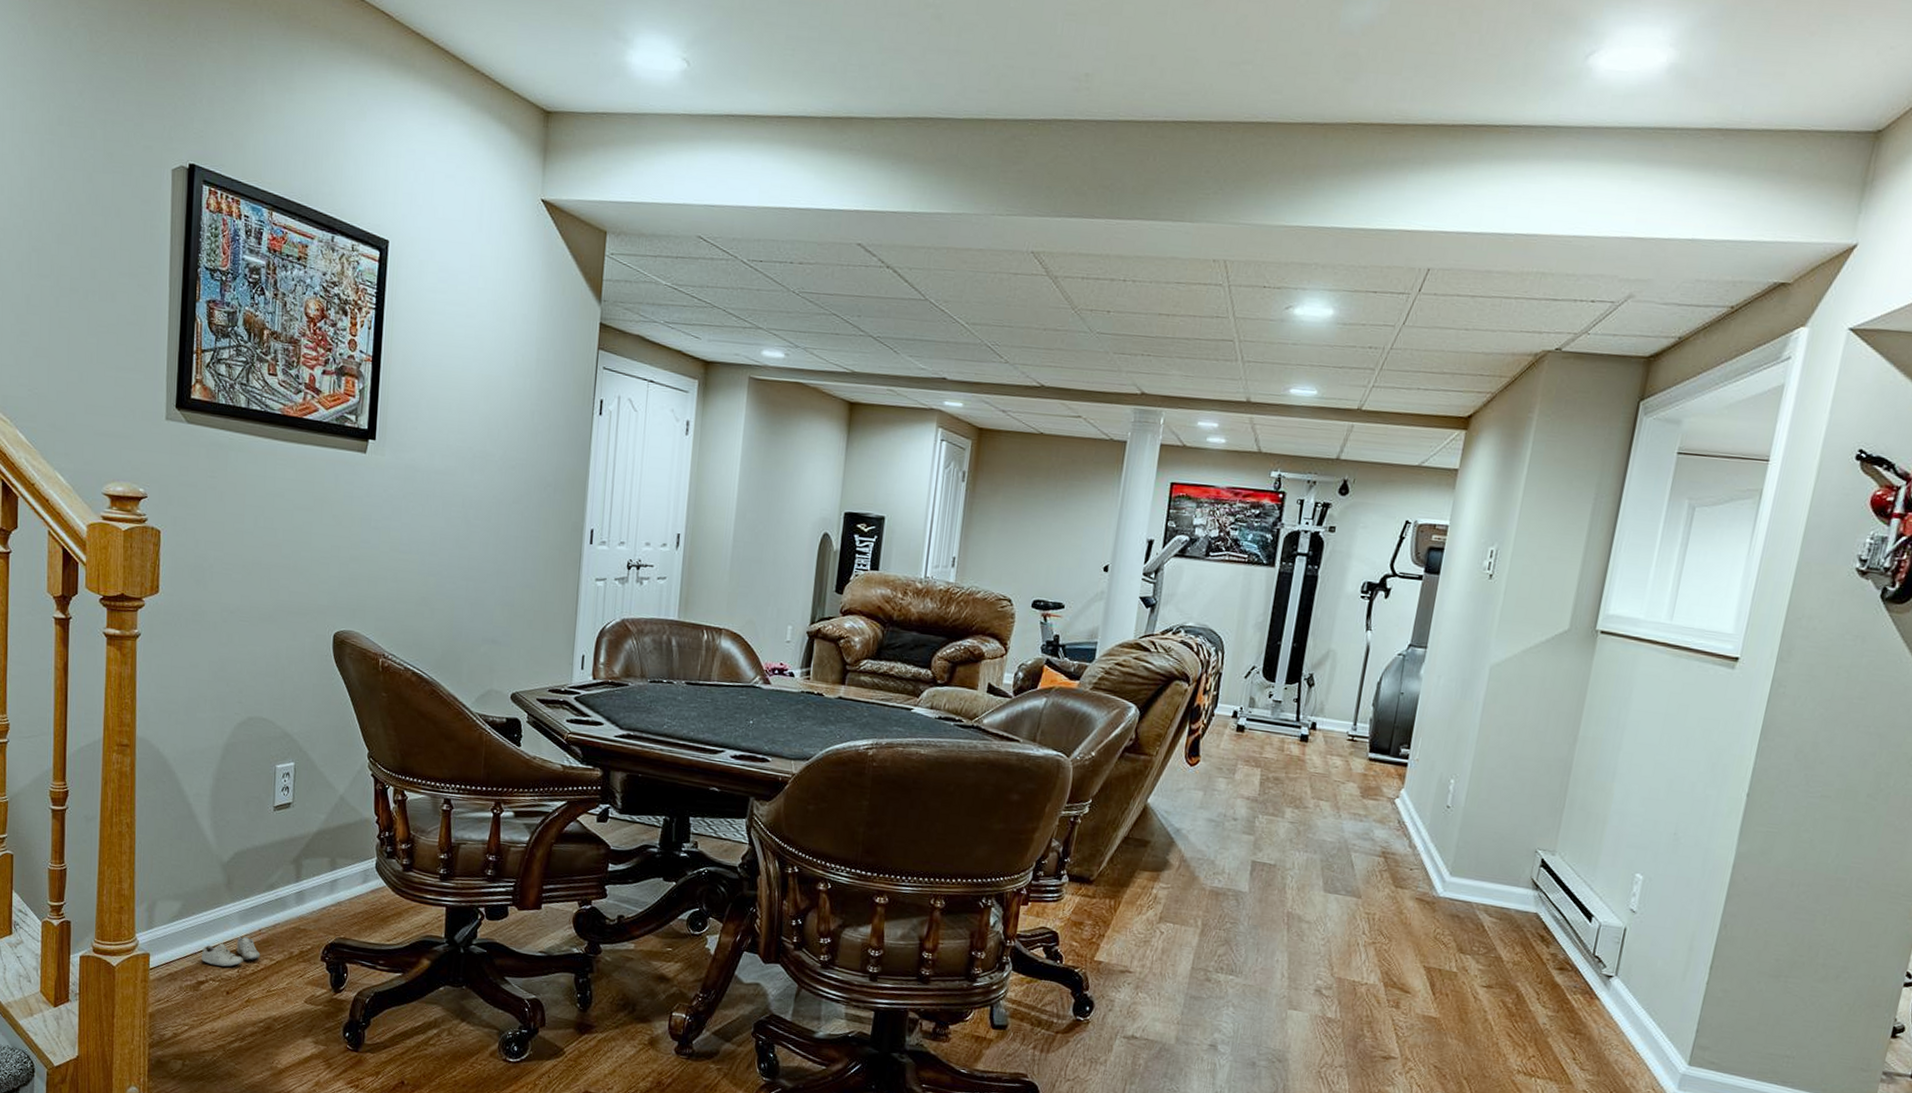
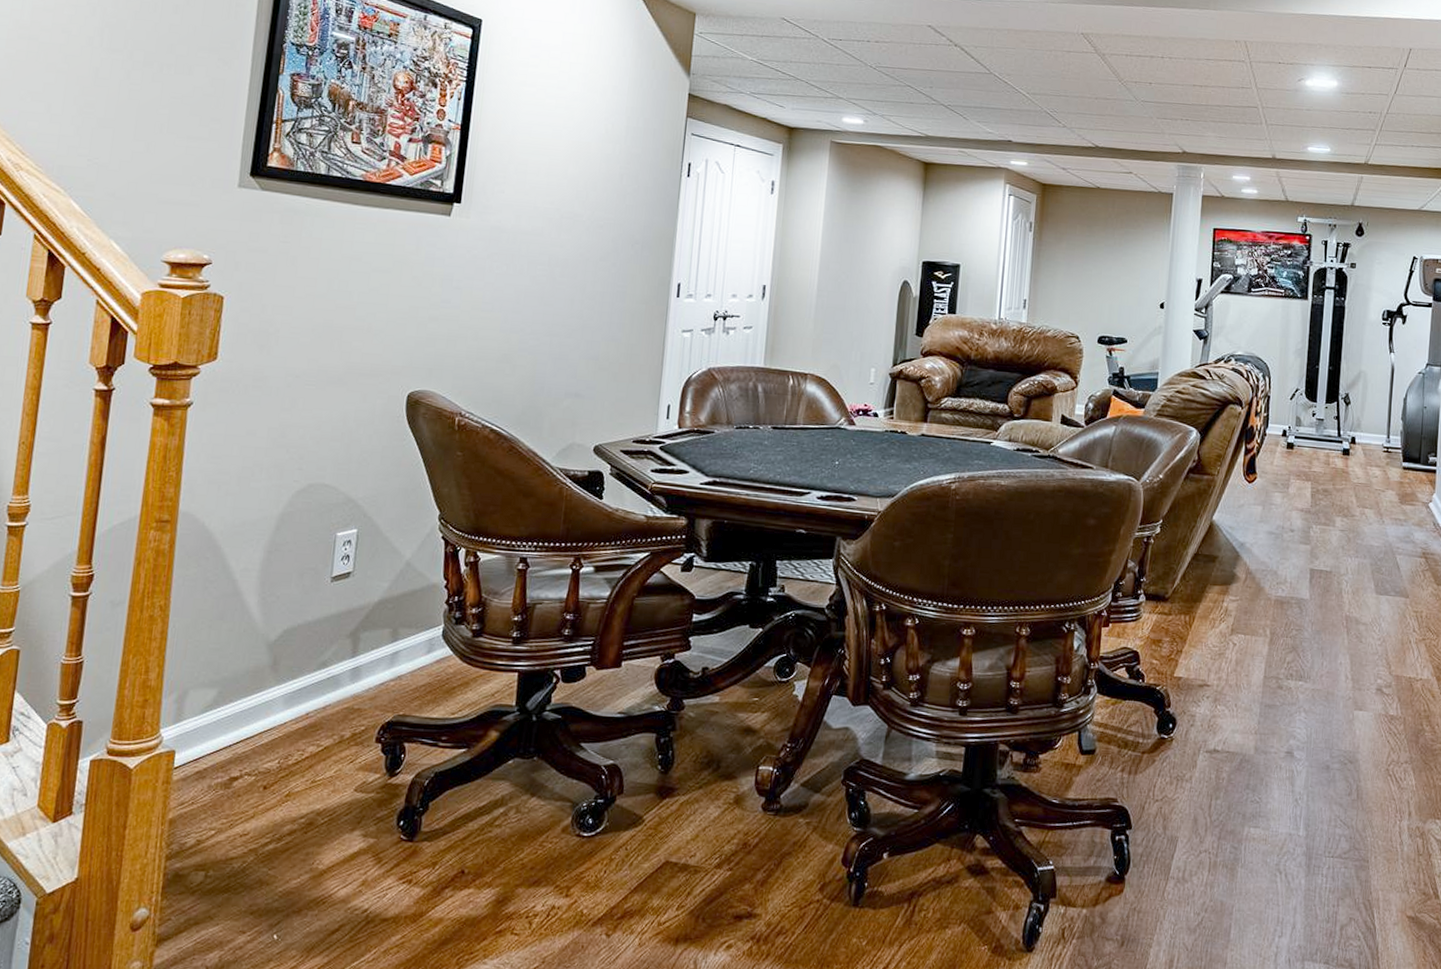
sneaker: present [201,936,261,967] -> none [236,721,307,758]

